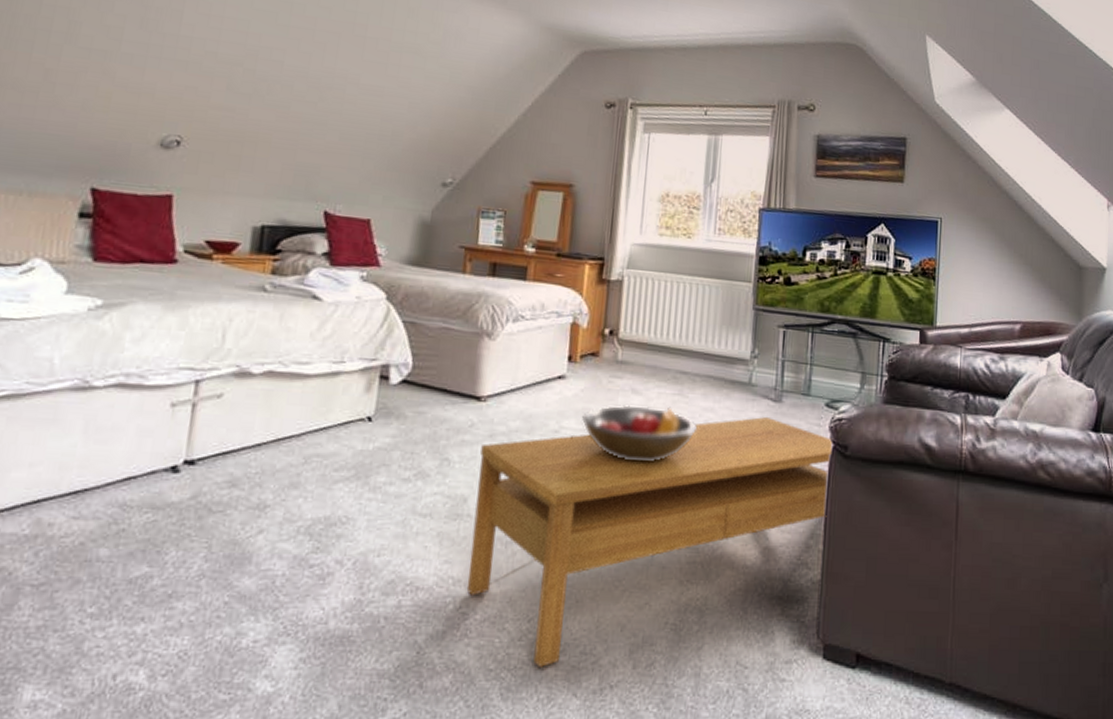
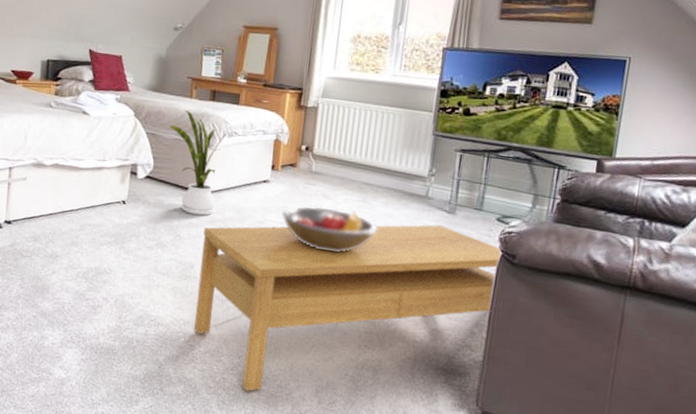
house plant: none [434,289,516,429] -> present [169,110,230,216]

